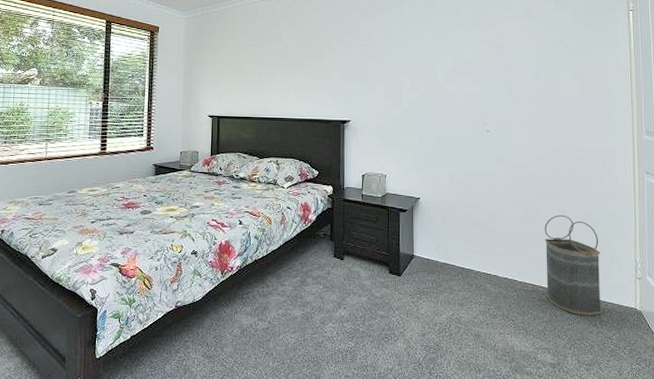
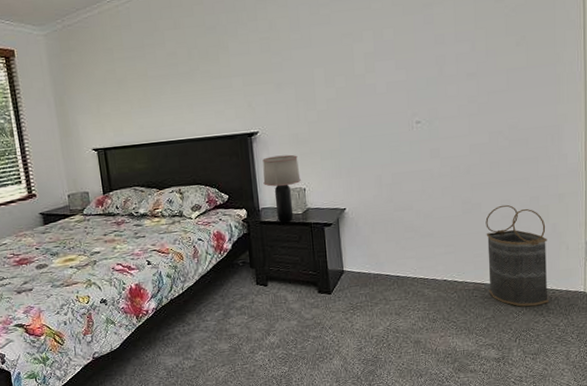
table lamp: none [350,143,383,203] -> present [262,154,301,223]

